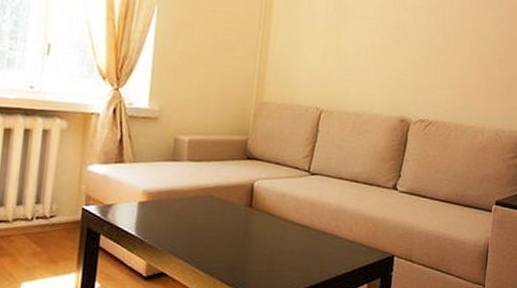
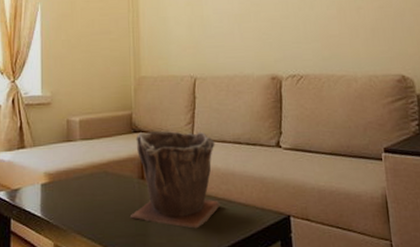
plant pot: none [233,159,332,260] -> present [131,130,220,229]

